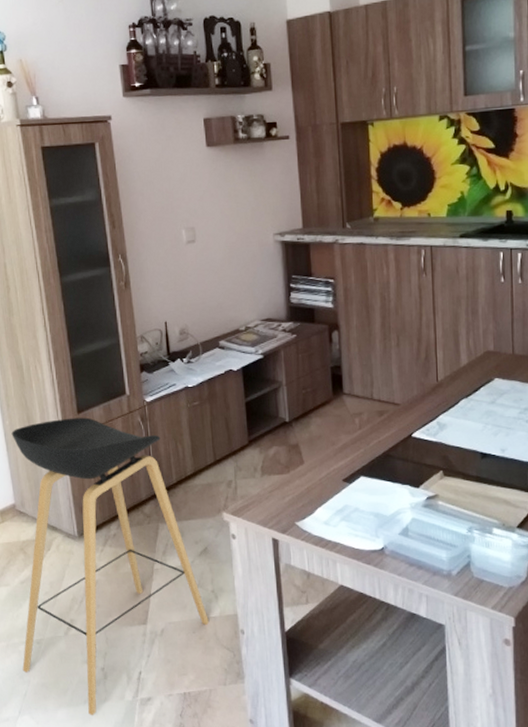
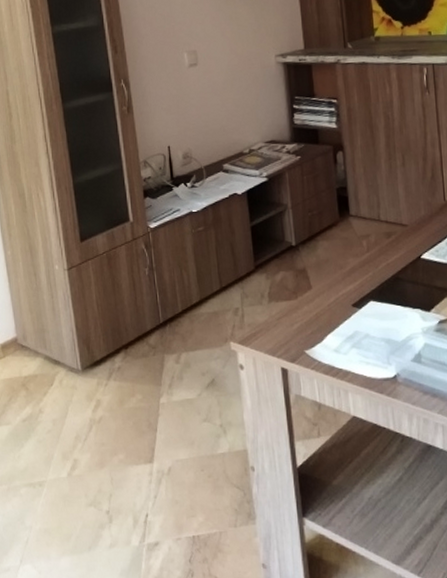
stool: present [11,417,209,715] -> none [13,246,218,563]

